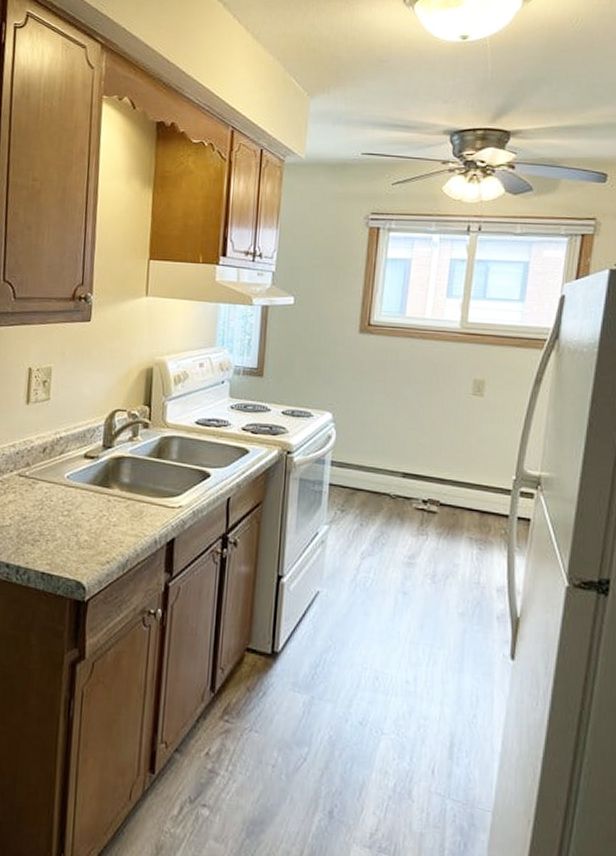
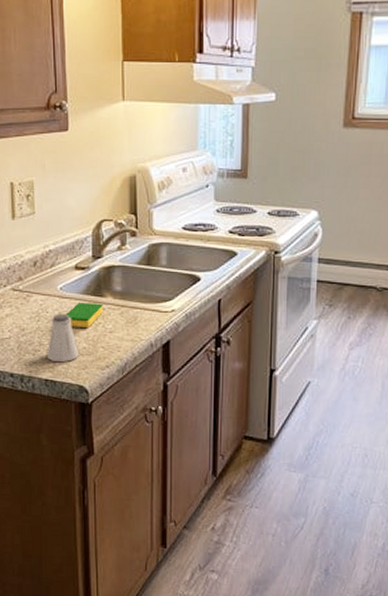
saltshaker: none [46,503,80,555] -> present [46,313,79,363]
dish sponge: none [70,492,109,519] -> present [65,302,103,327]

